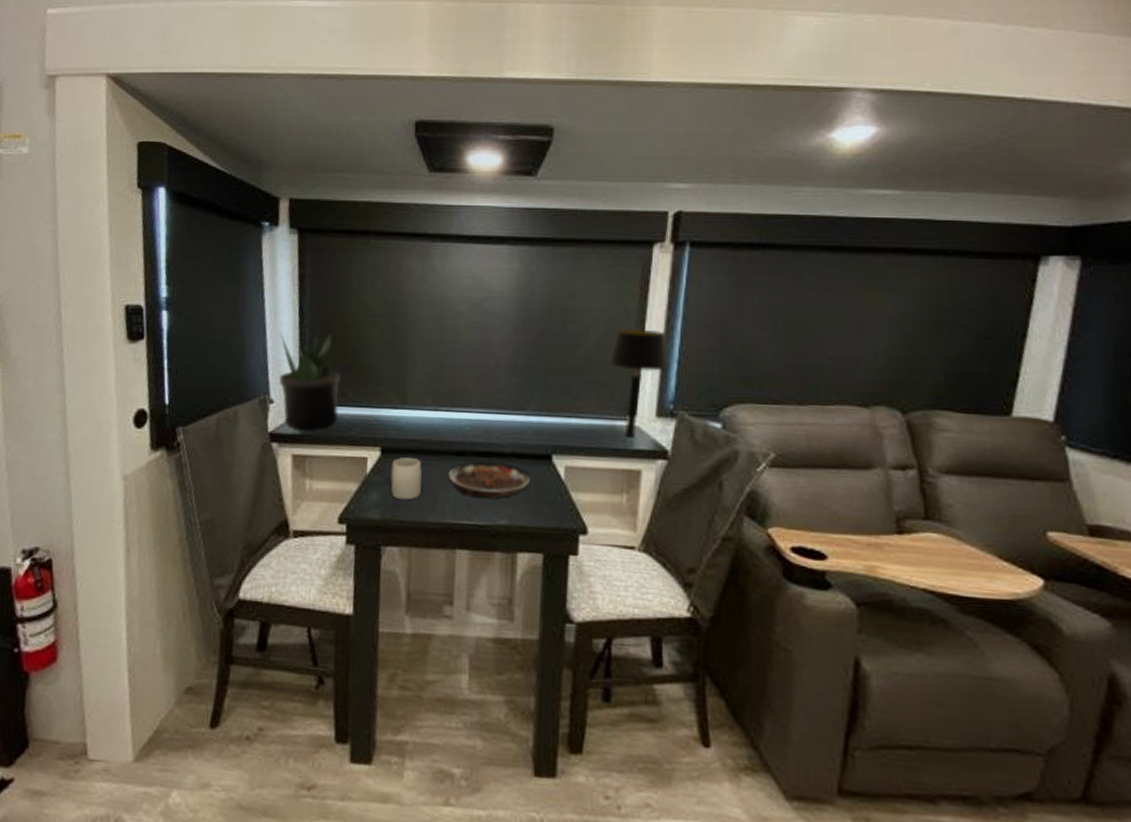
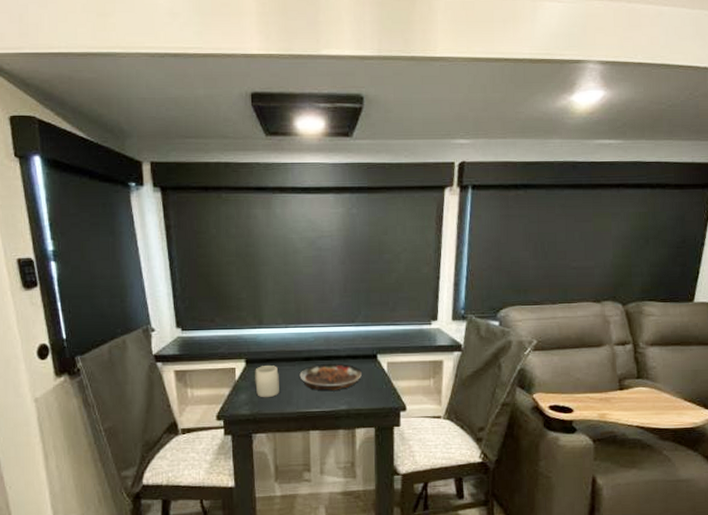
planter: present [279,333,340,429] -> none [154,273,209,350]
table lamp: present [608,328,669,438] -> none [415,254,460,338]

